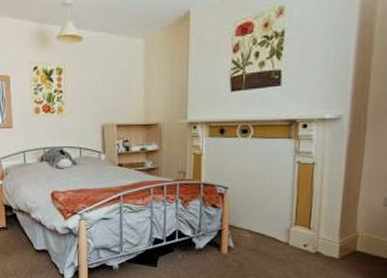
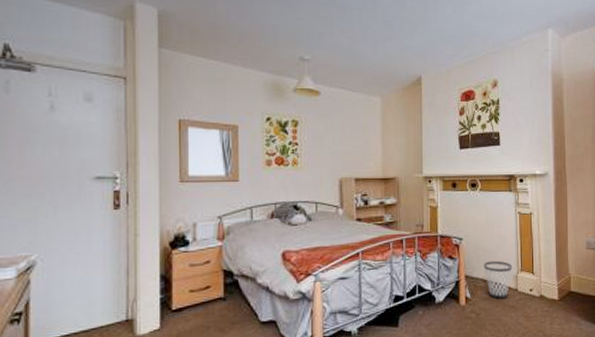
wastebasket: none [250,212,285,251] -> present [483,260,513,299]

